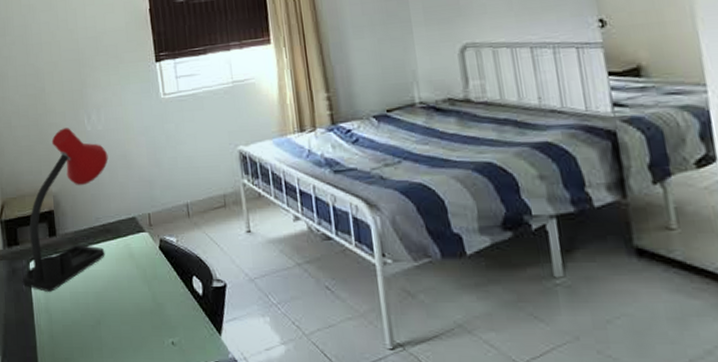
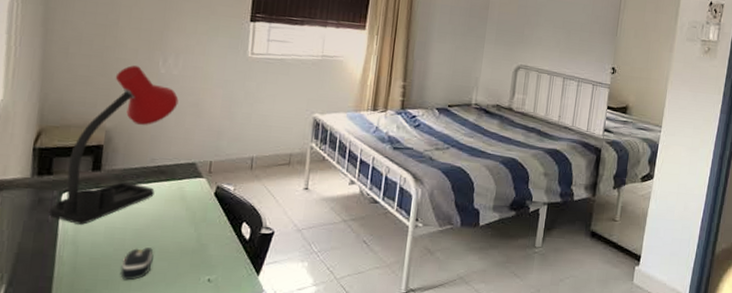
computer mouse: none [90,311,118,346] -> present [120,247,154,280]

